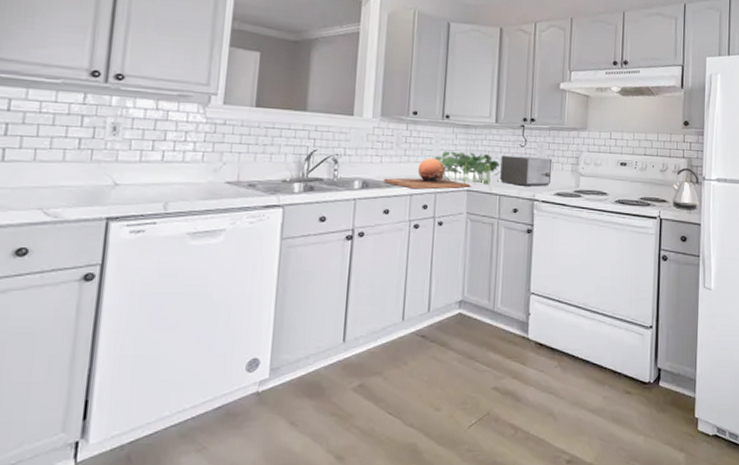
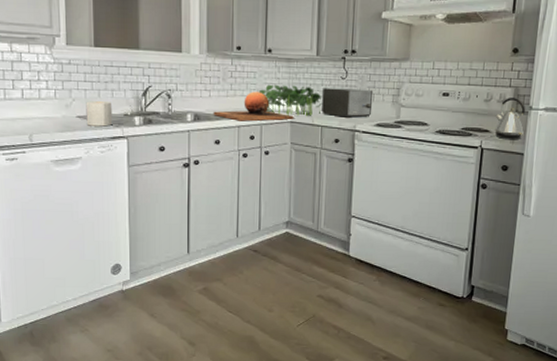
paper towel roll: none [236,165,270,194] -> present [86,101,113,127]

